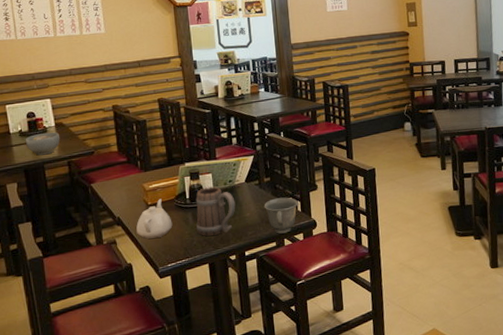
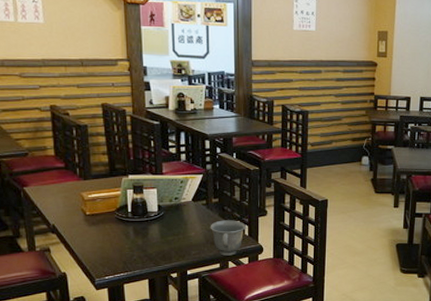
teapot: present [135,199,173,239] -> none [71,210,112,249]
beer mug: present [196,186,236,236] -> none [138,202,180,252]

